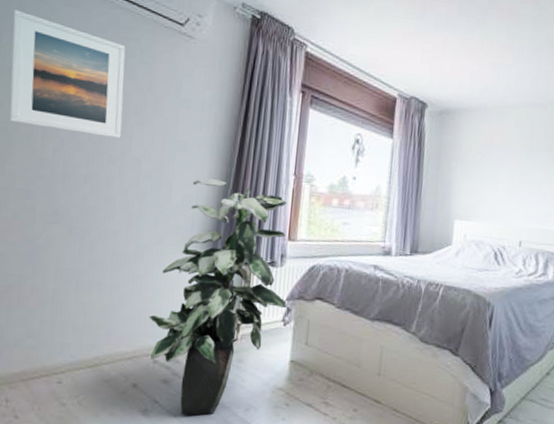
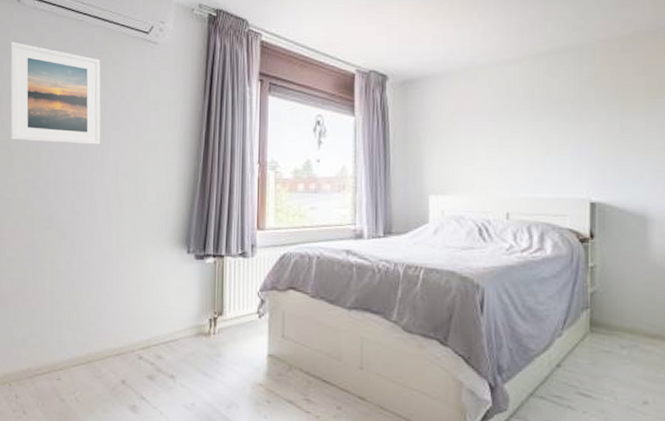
indoor plant: present [149,178,287,415] -> none [133,175,260,412]

